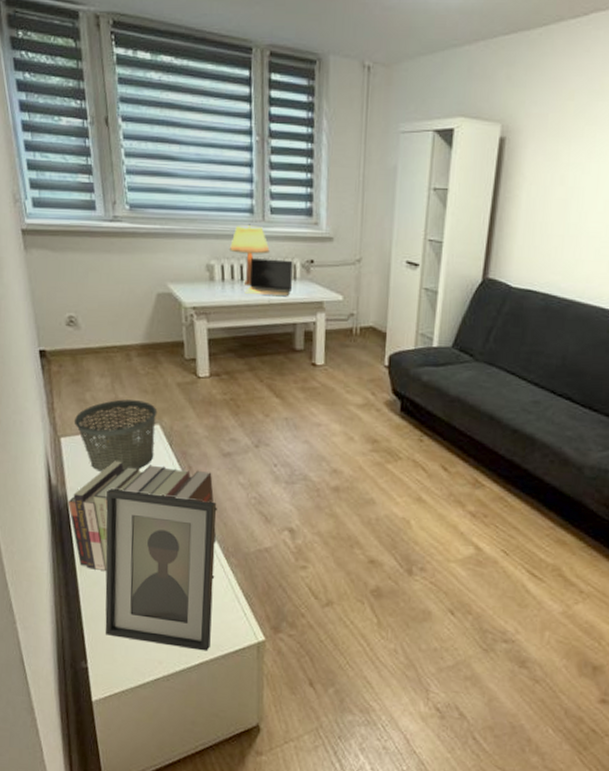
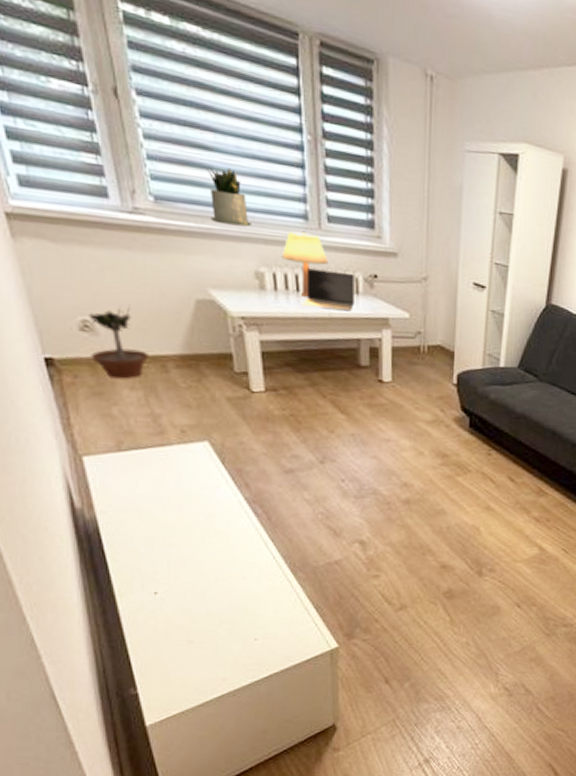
books: present [68,460,217,571] -> none [98,480,282,595]
potted tree: none [73,300,117,367] -> present [89,304,149,379]
basket: present [73,399,158,473] -> none [98,414,205,494]
picture frame: present [105,489,217,651] -> none [148,510,281,664]
planter: none [171,173,205,225] -> present [206,166,251,227]

